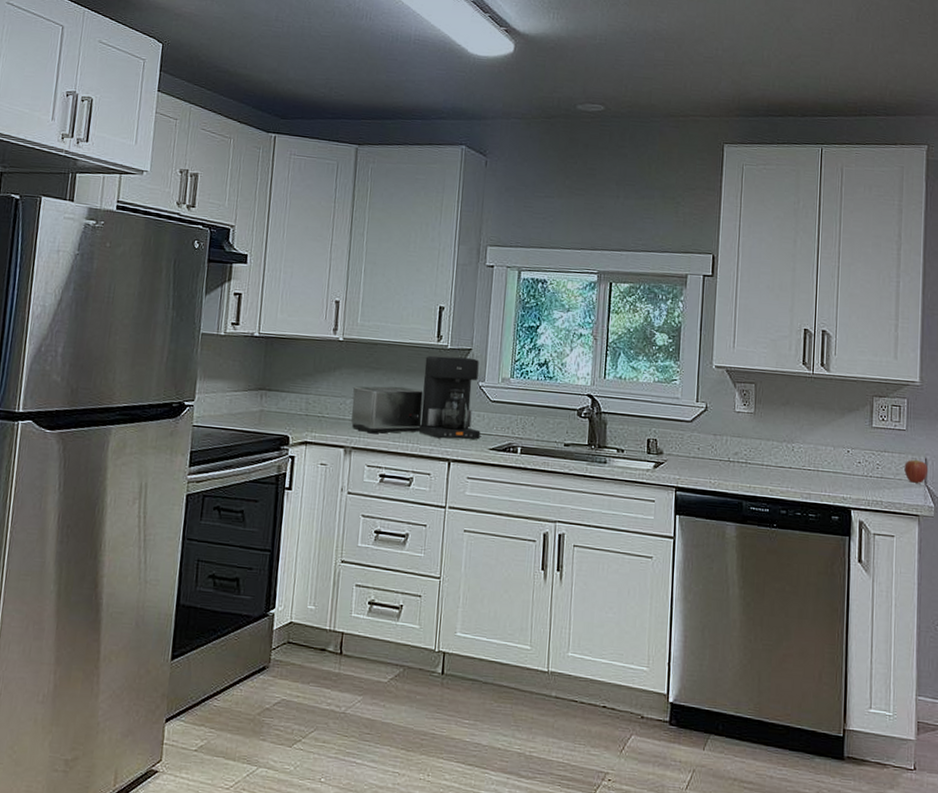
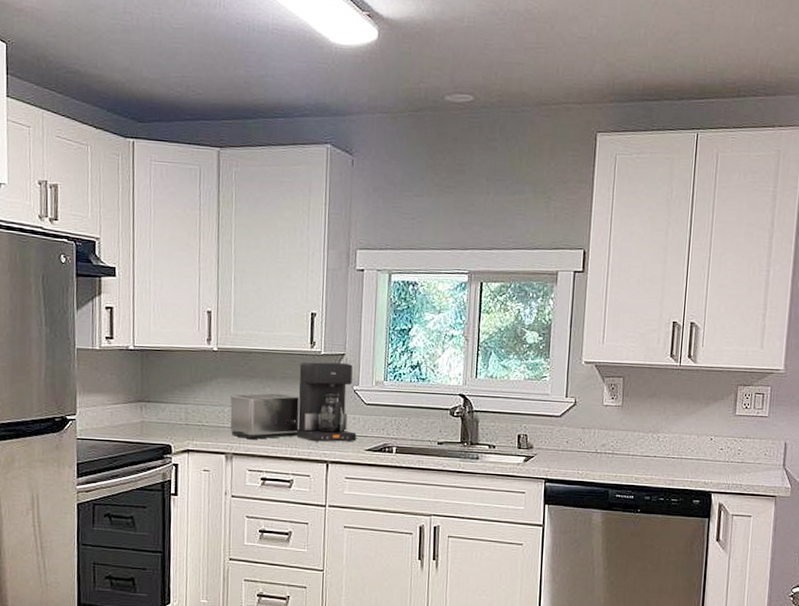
fruit: present [904,458,929,484] -> none [764,443,788,467]

